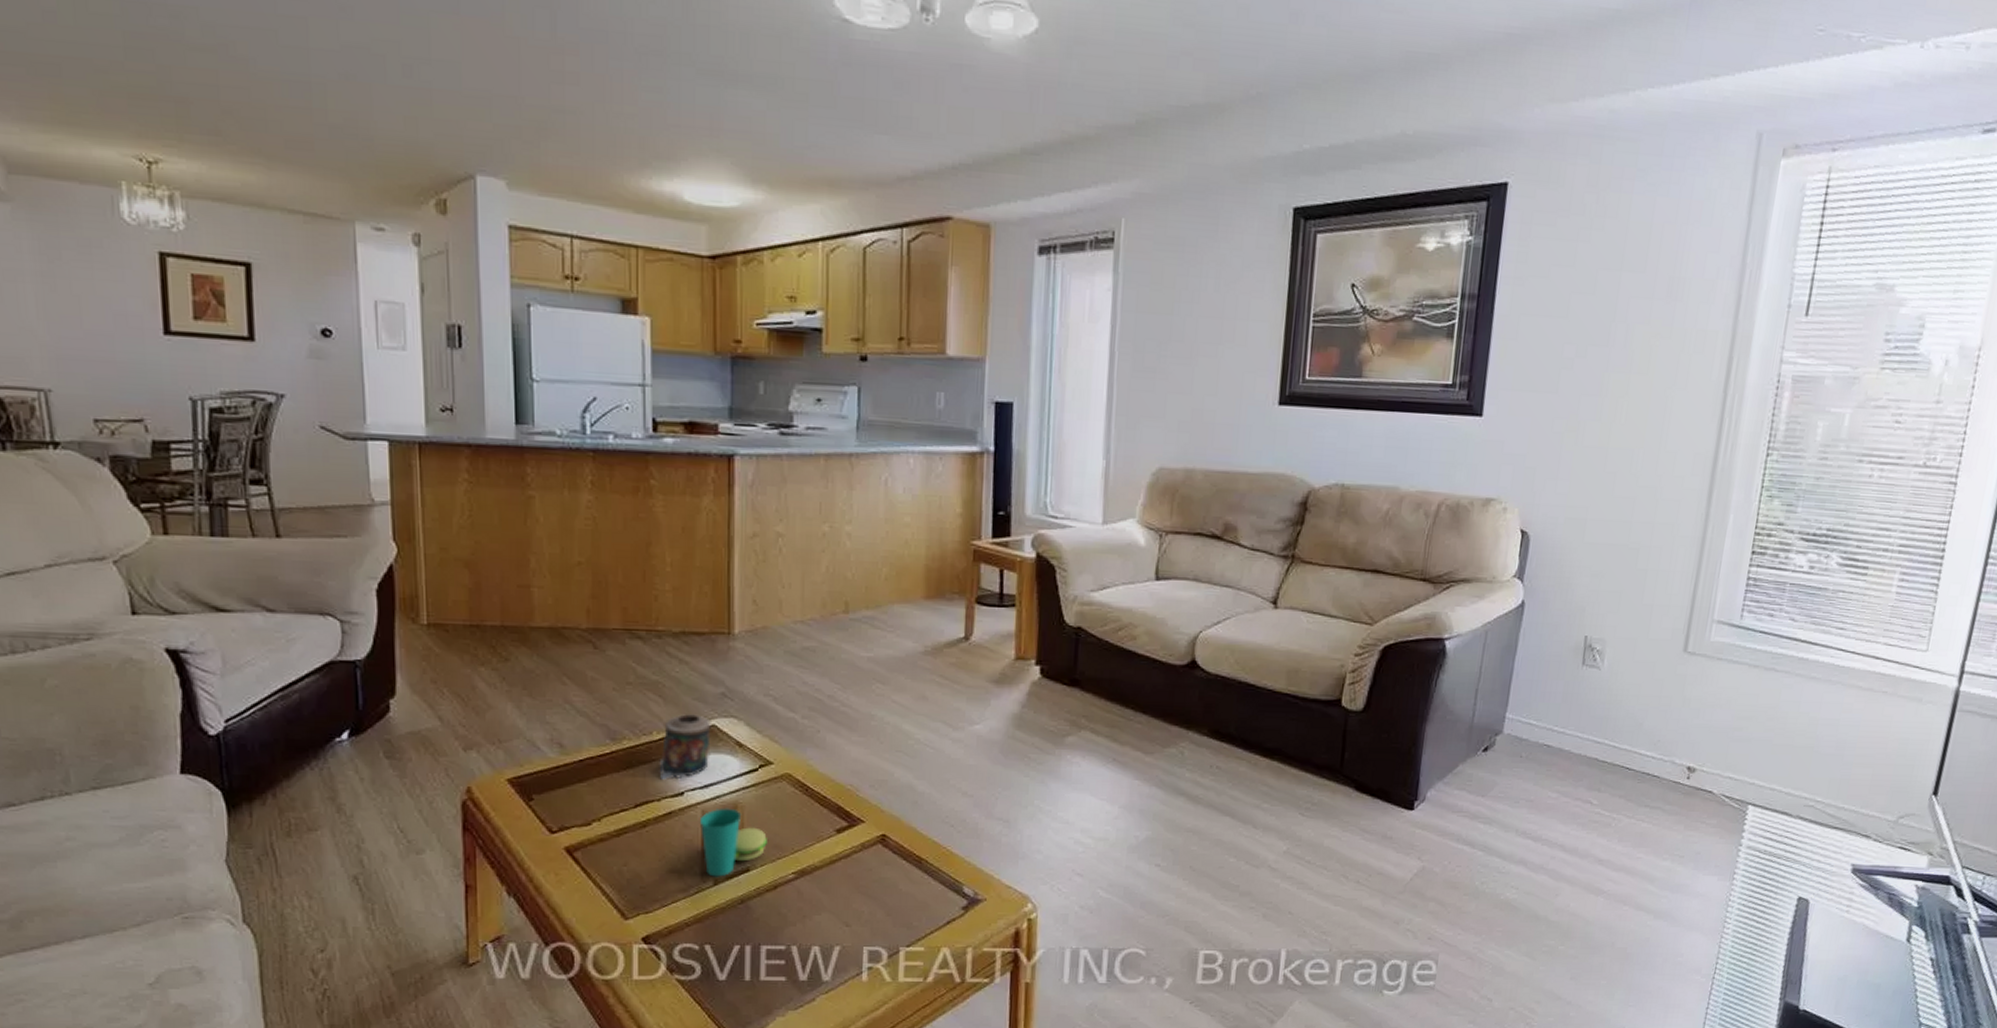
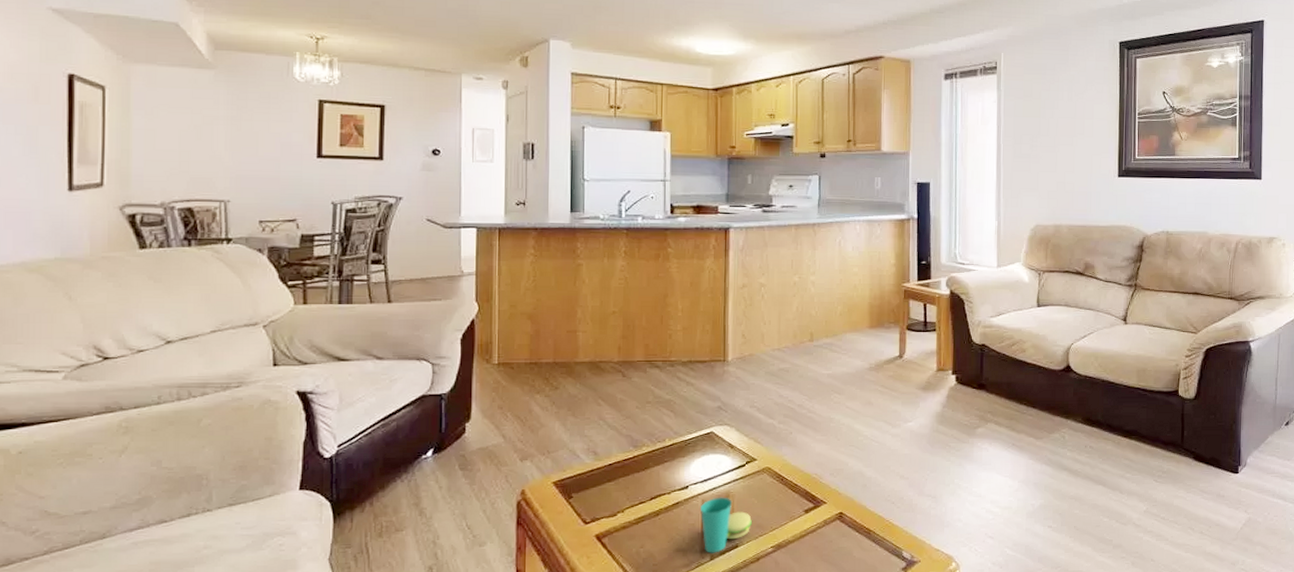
candle: present [659,714,711,781] -> none [670,424,710,478]

